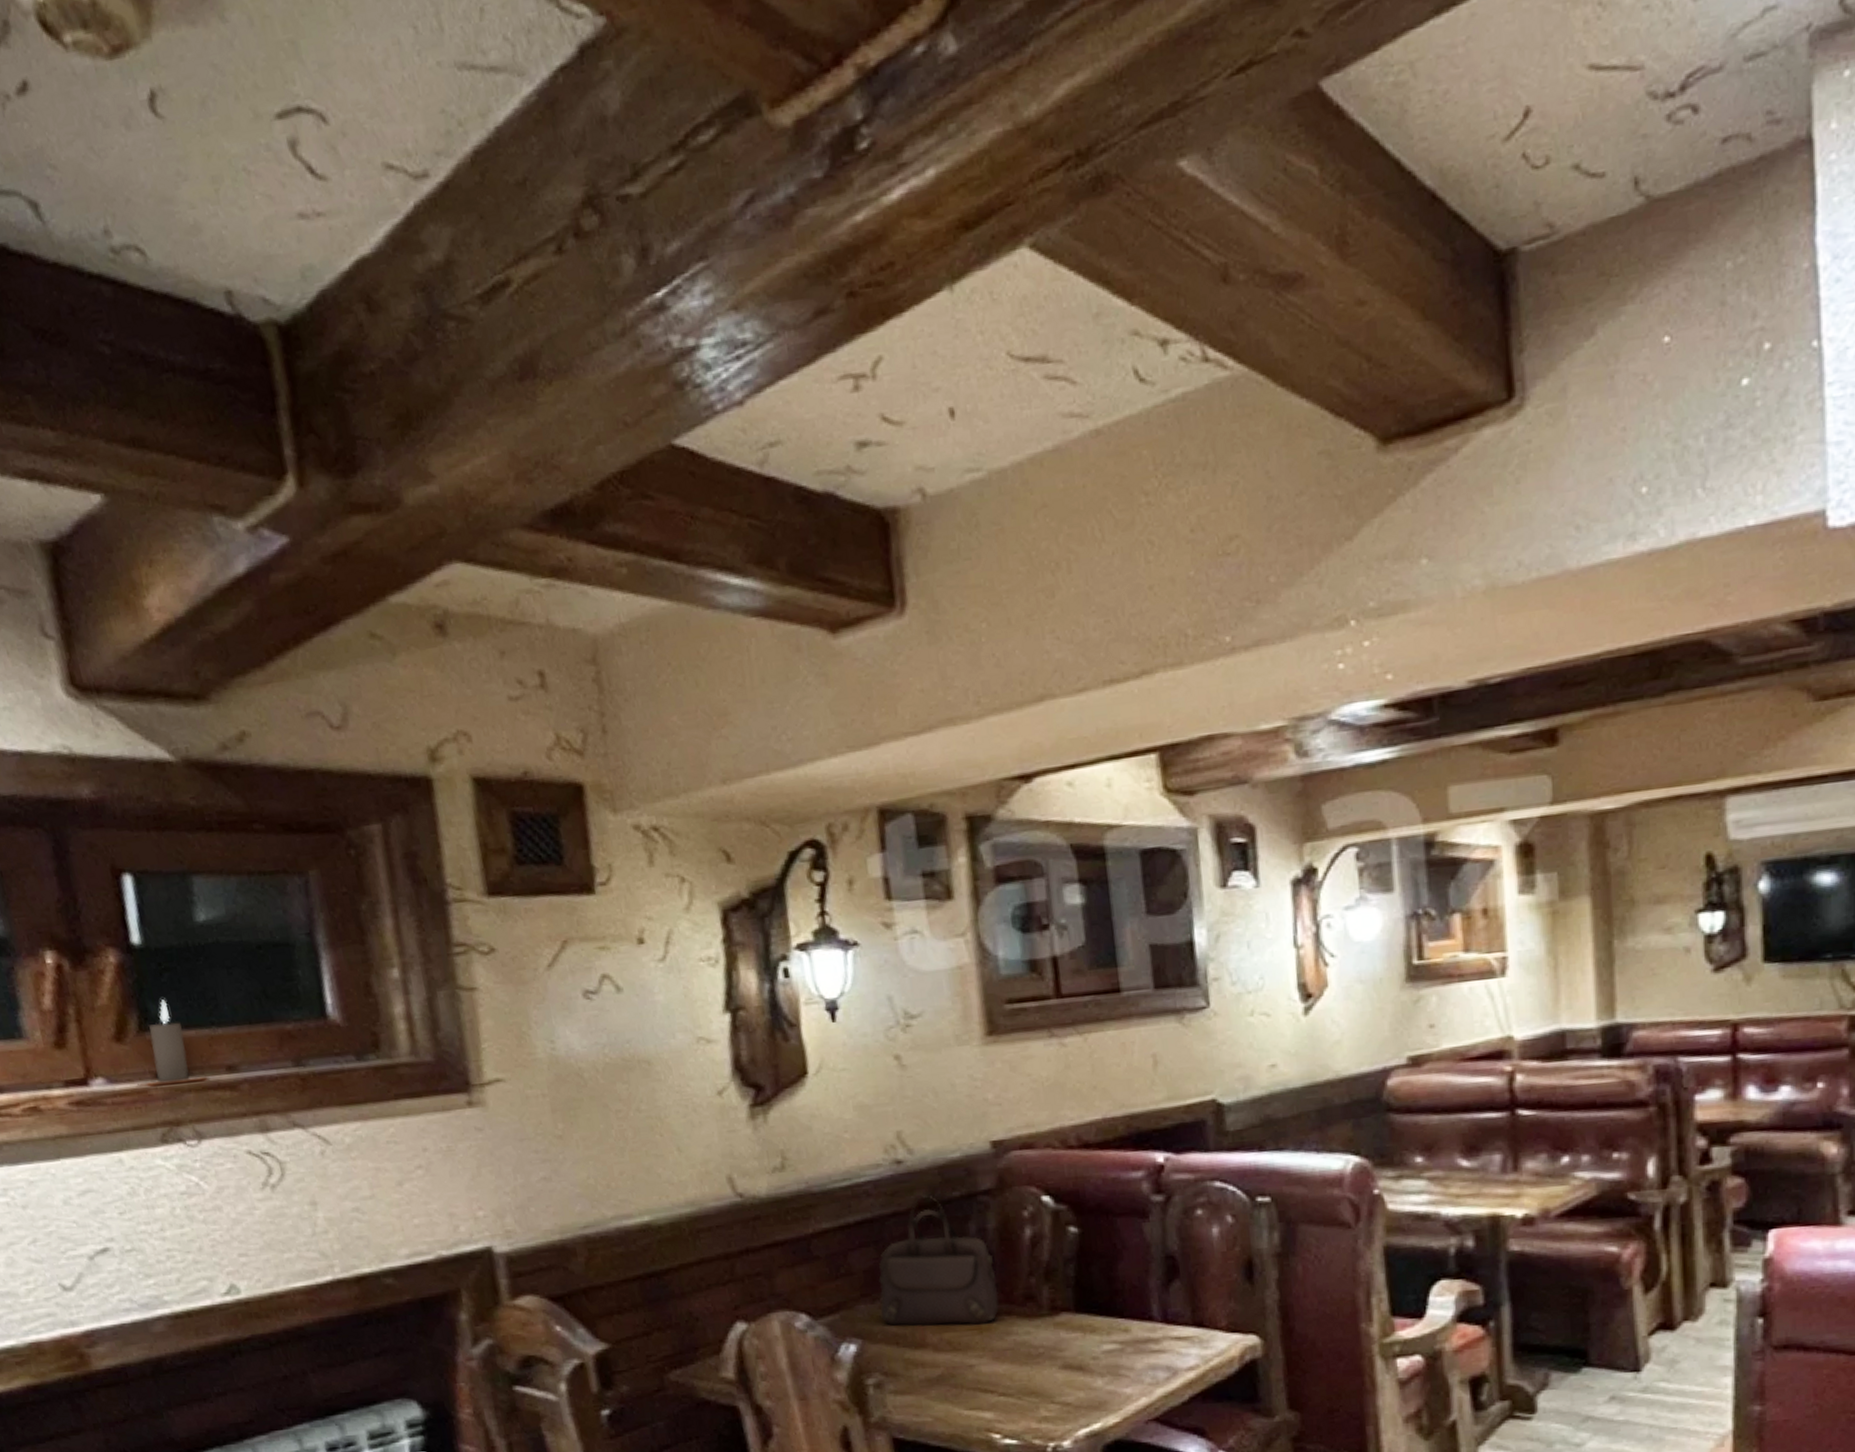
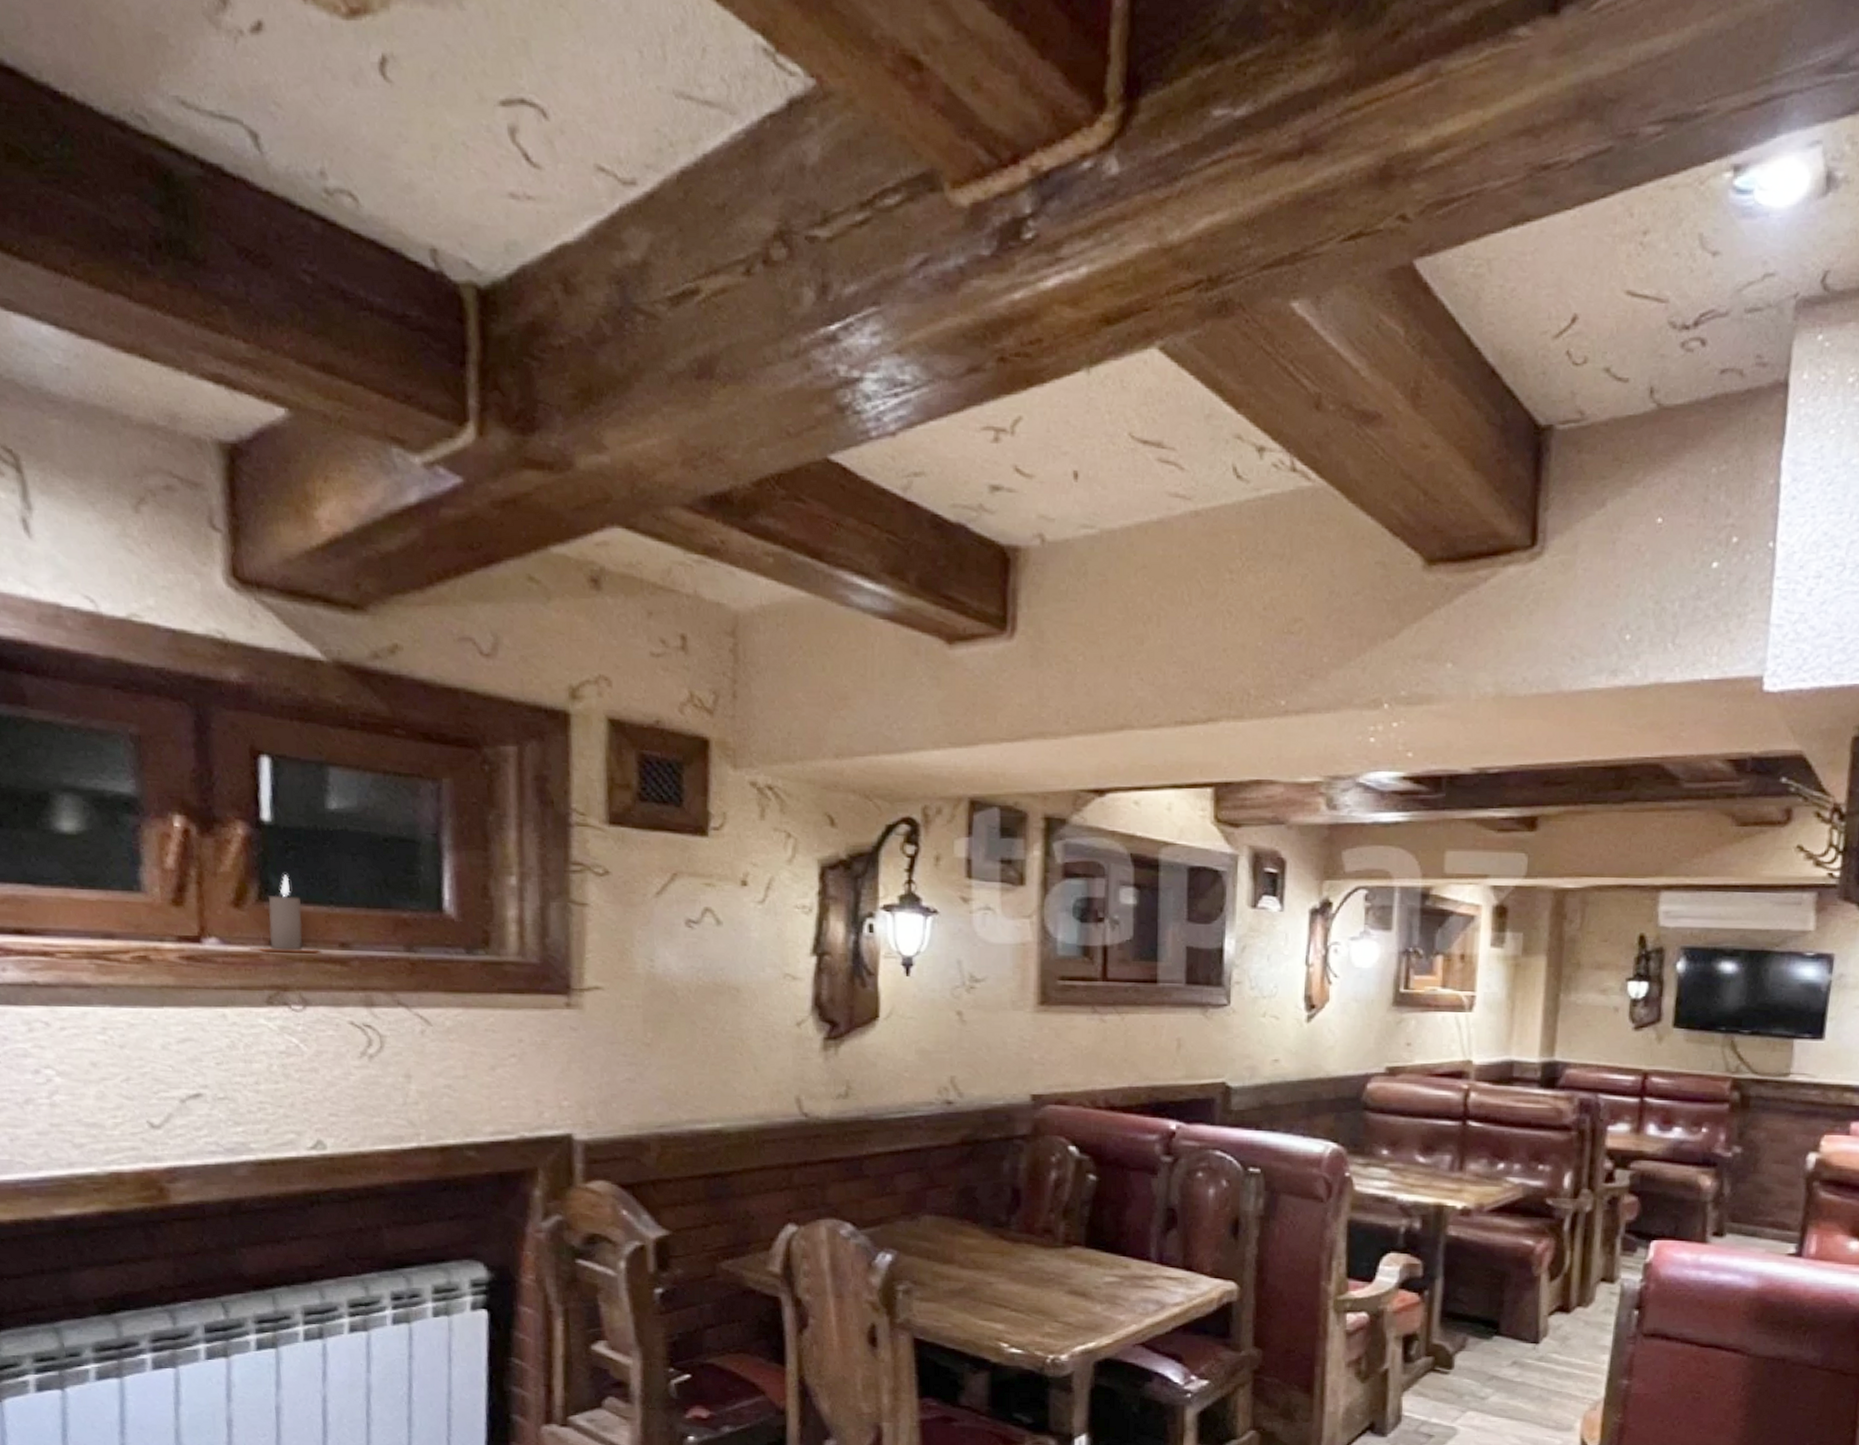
handbag: present [878,1195,999,1326] -> none [917,1133,1022,1249]

